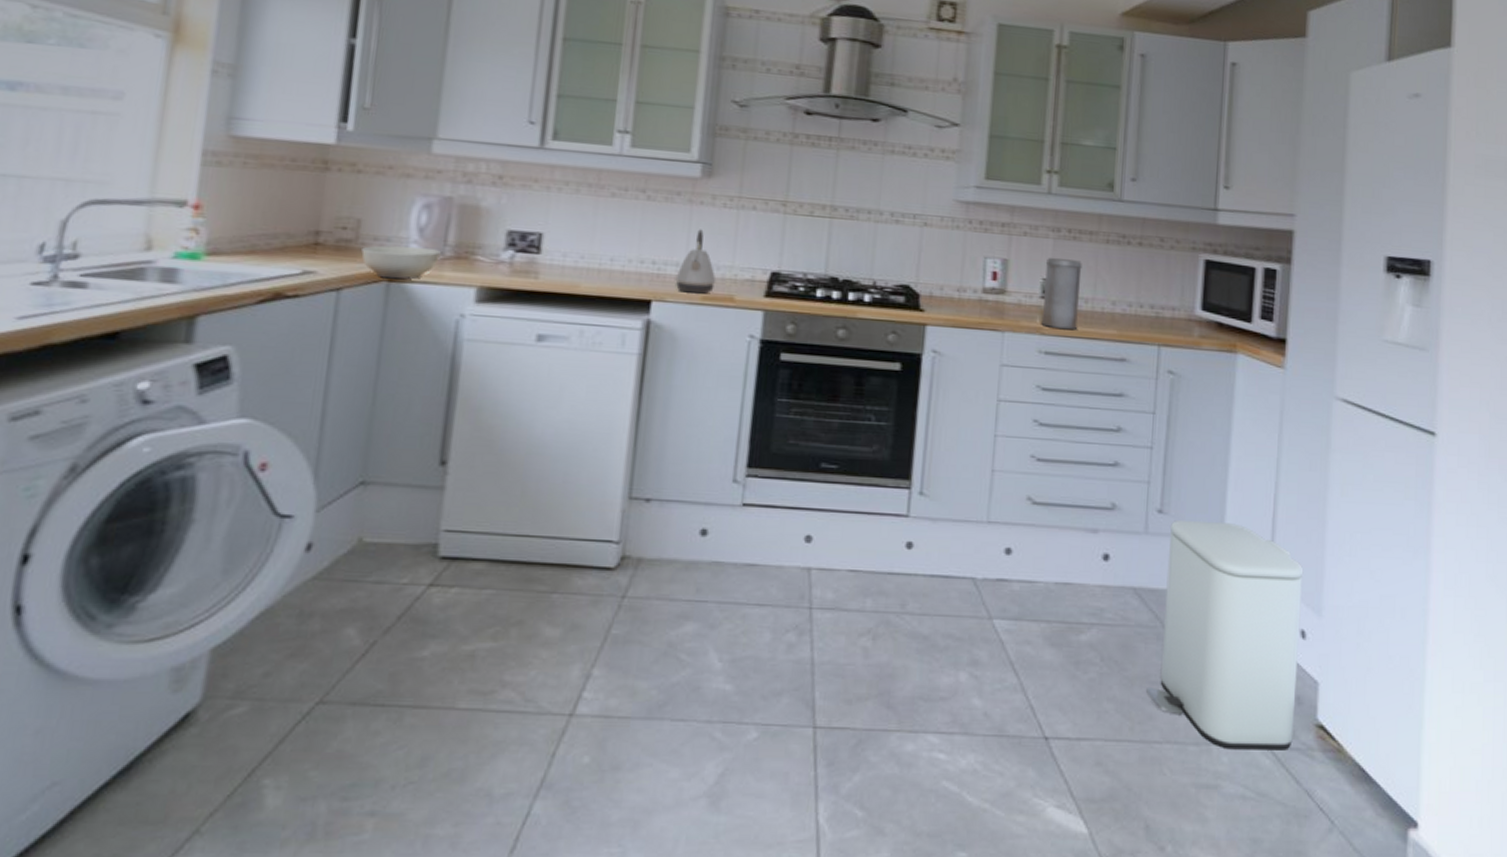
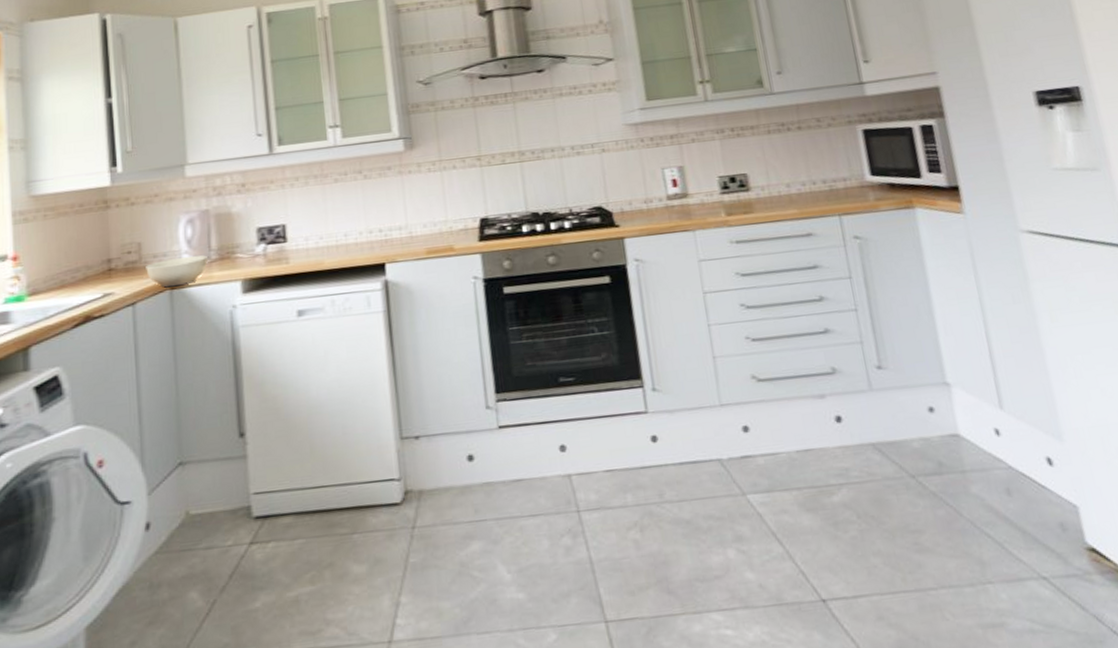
kettle: present [675,229,717,294] -> none [401,194,436,251]
canister: present [1041,257,1082,331] -> none [718,154,760,219]
pedal bin: present [1145,520,1304,750] -> none [892,366,1067,586]

